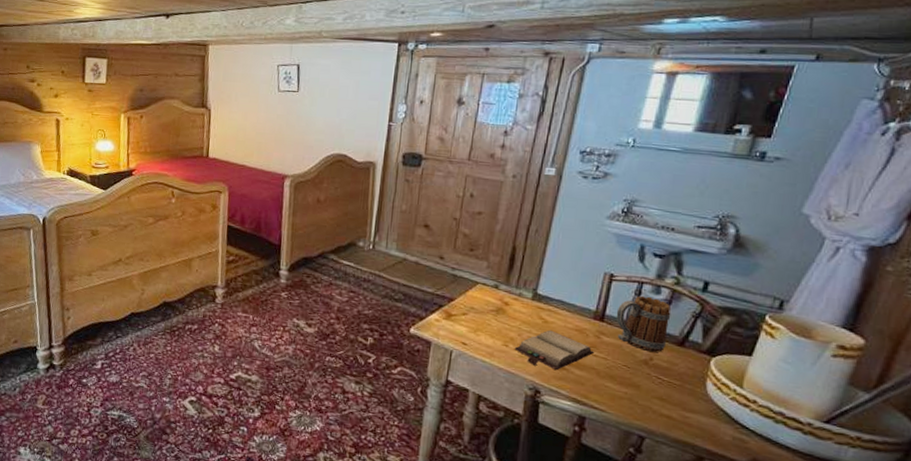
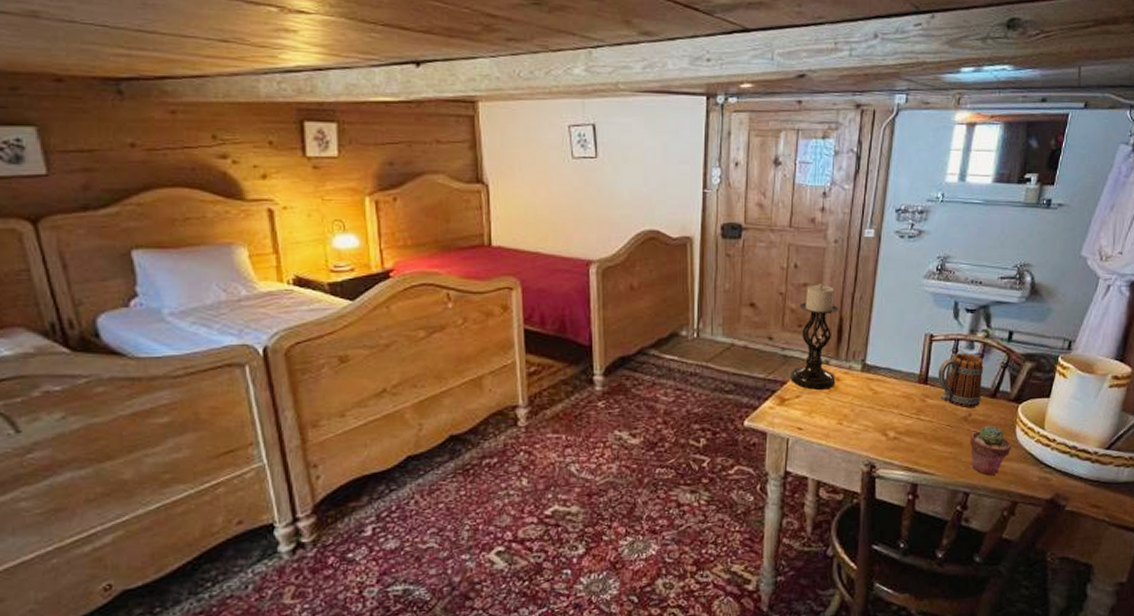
candle holder: none [458,213,513,312] -> present [790,283,839,390]
hardback book: present [514,330,595,371] -> none [848,400,921,442]
potted succulent: none [648,372,700,424] -> present [970,425,1011,475]

